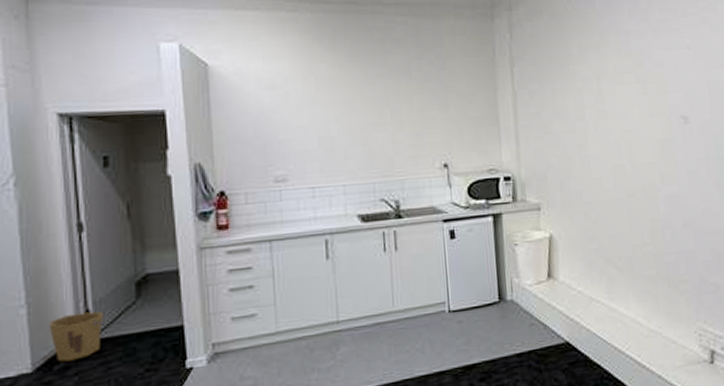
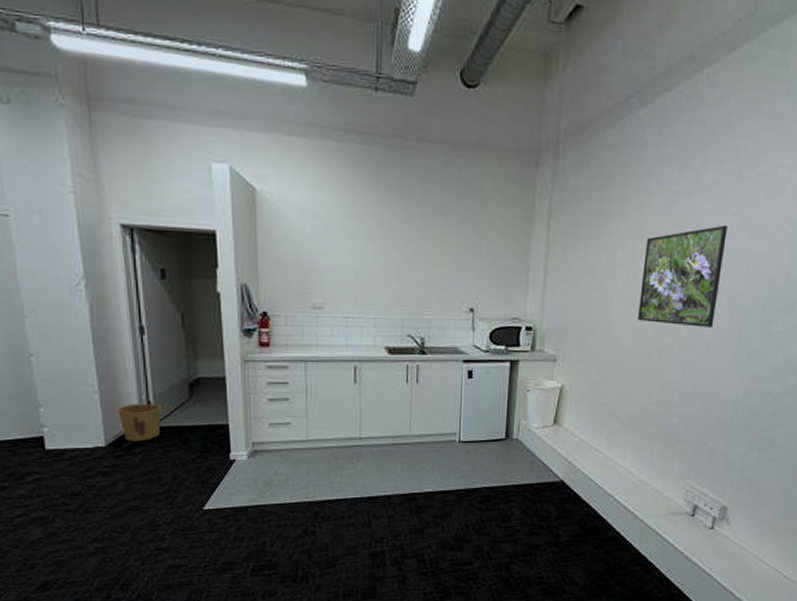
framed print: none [609,58,690,159] -> present [638,225,728,327]

